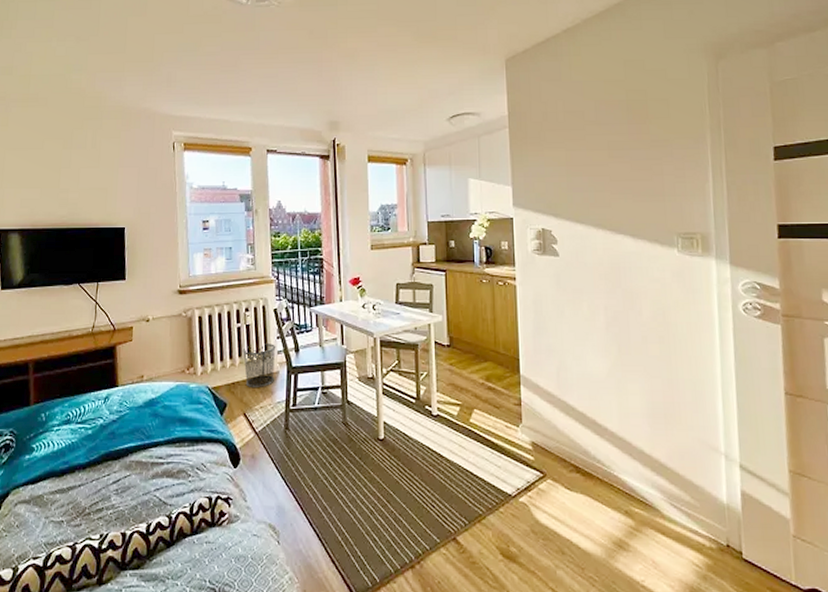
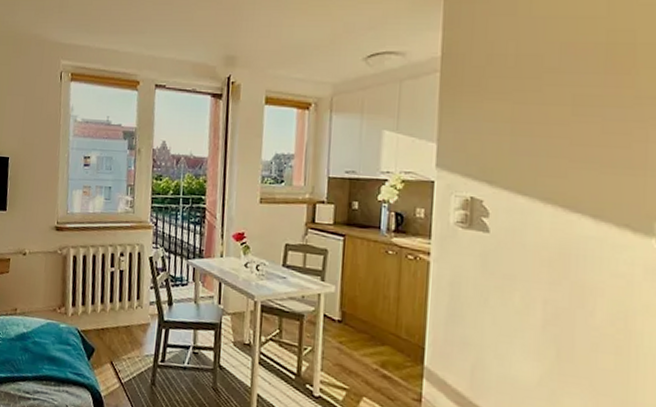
waste bin: present [242,343,276,387] -> none [114,292,149,338]

